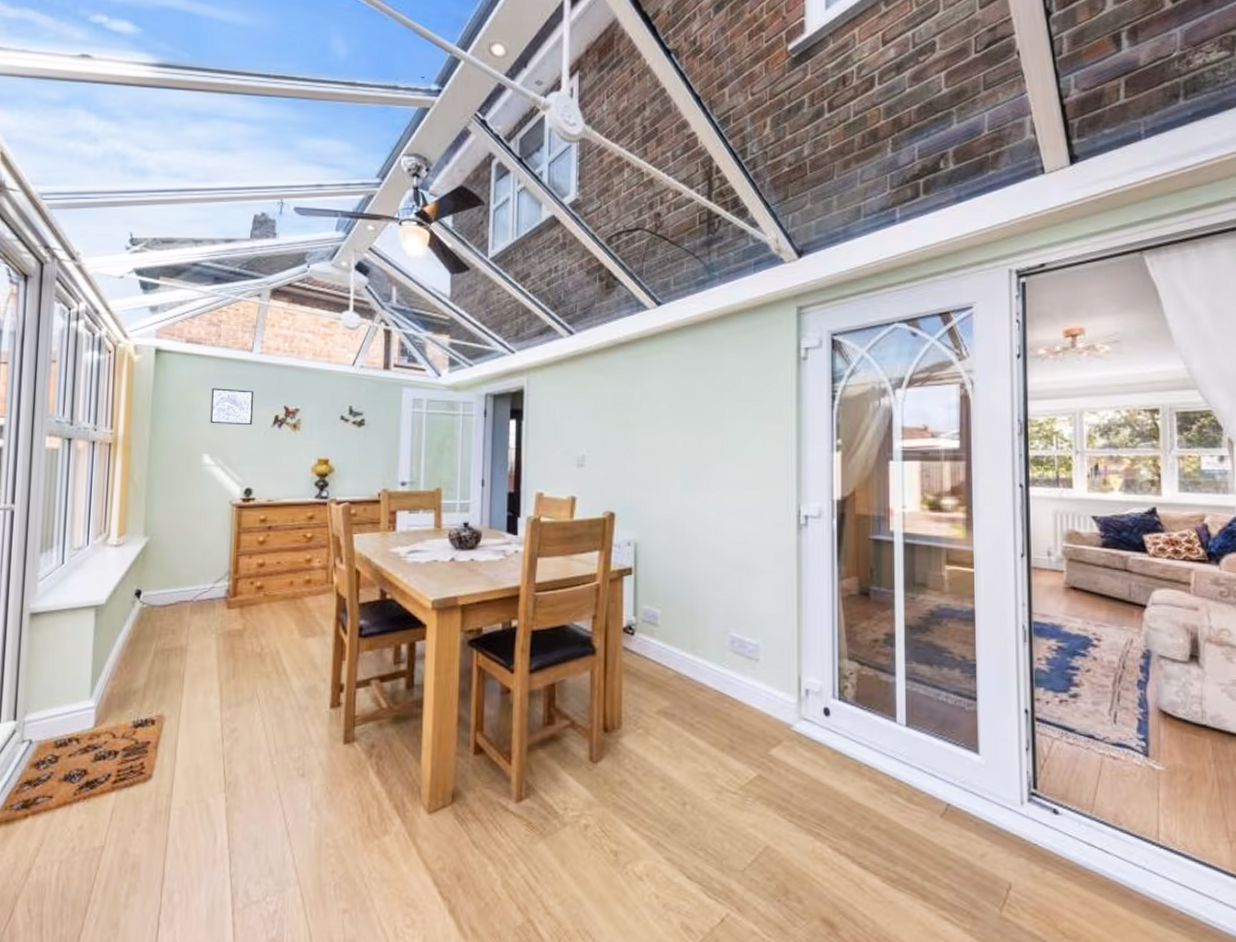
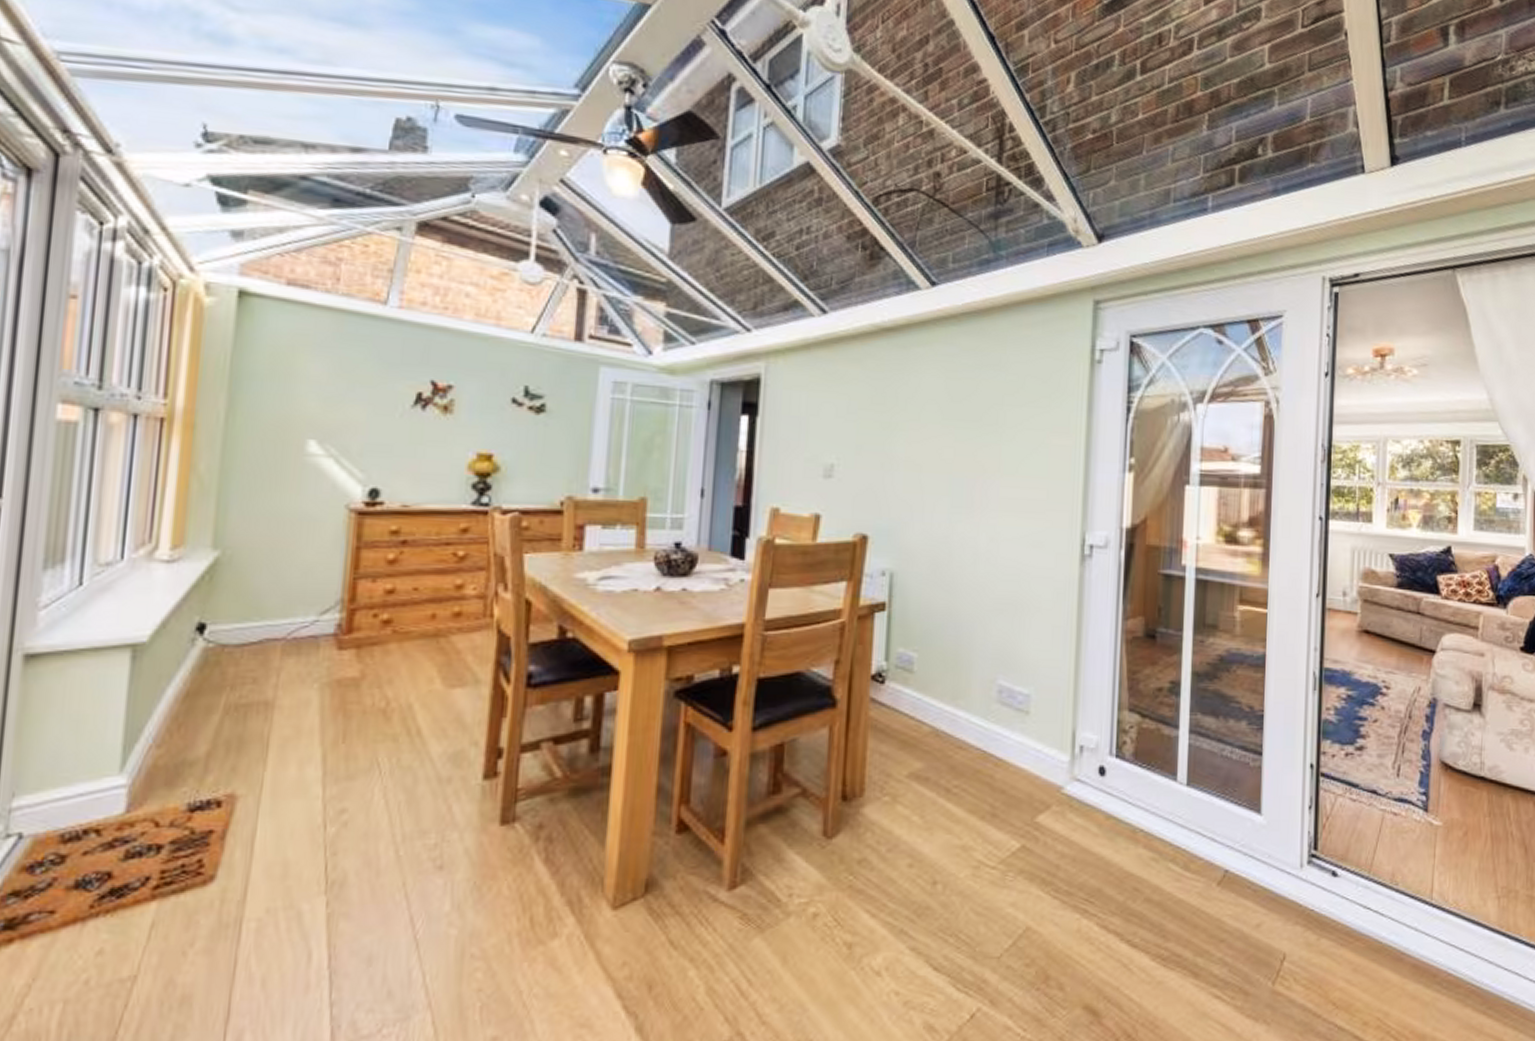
wall art: present [210,388,254,426] -> none [319,350,388,404]

